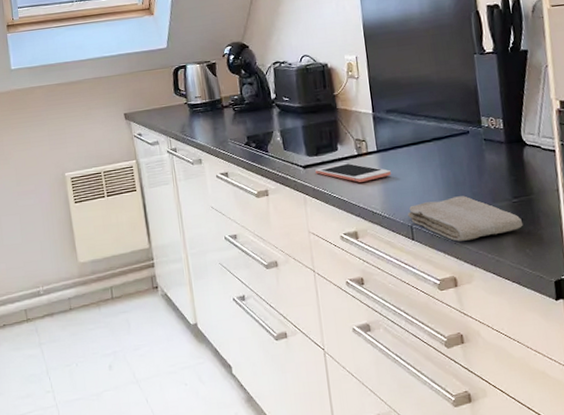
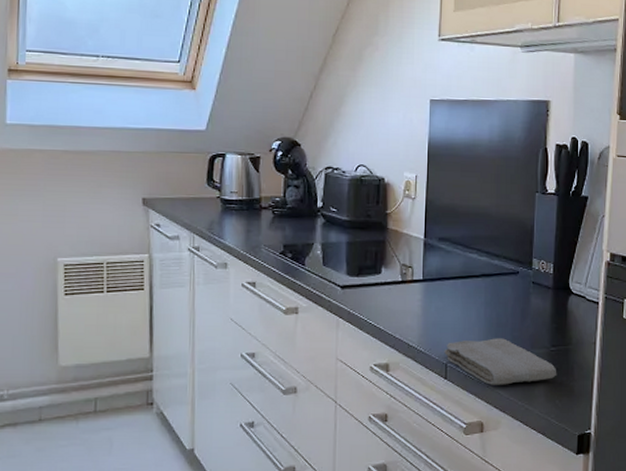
cell phone: present [315,163,391,182] -> none [354,288,434,311]

